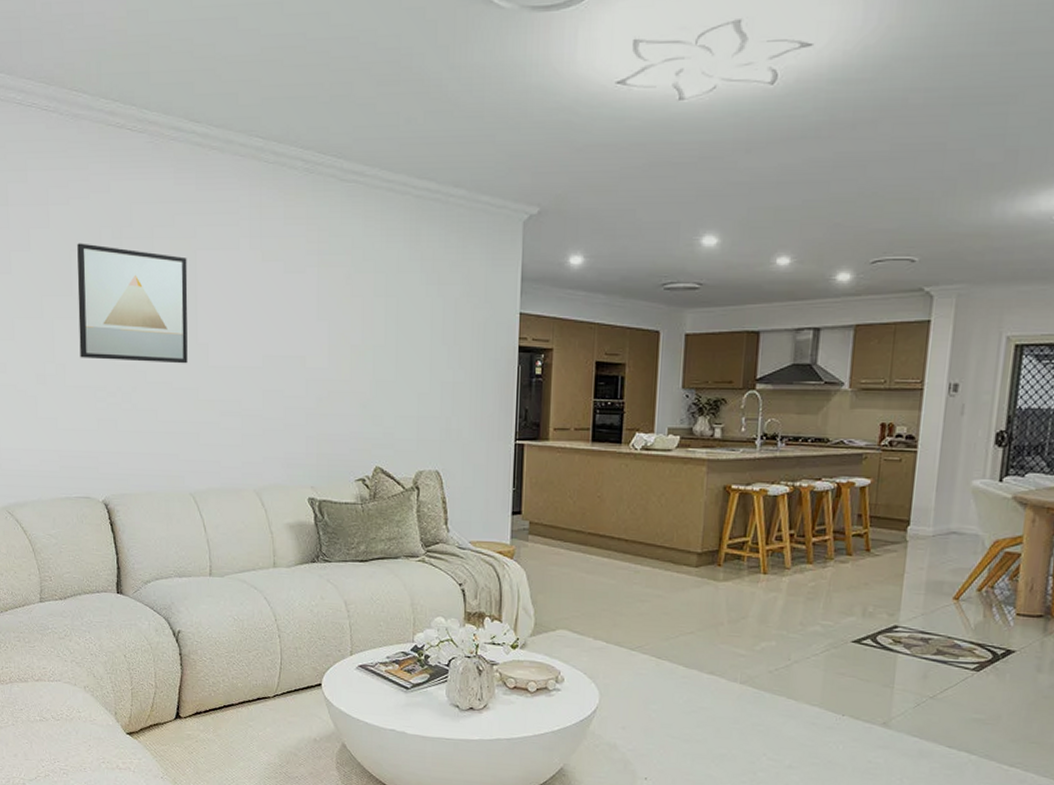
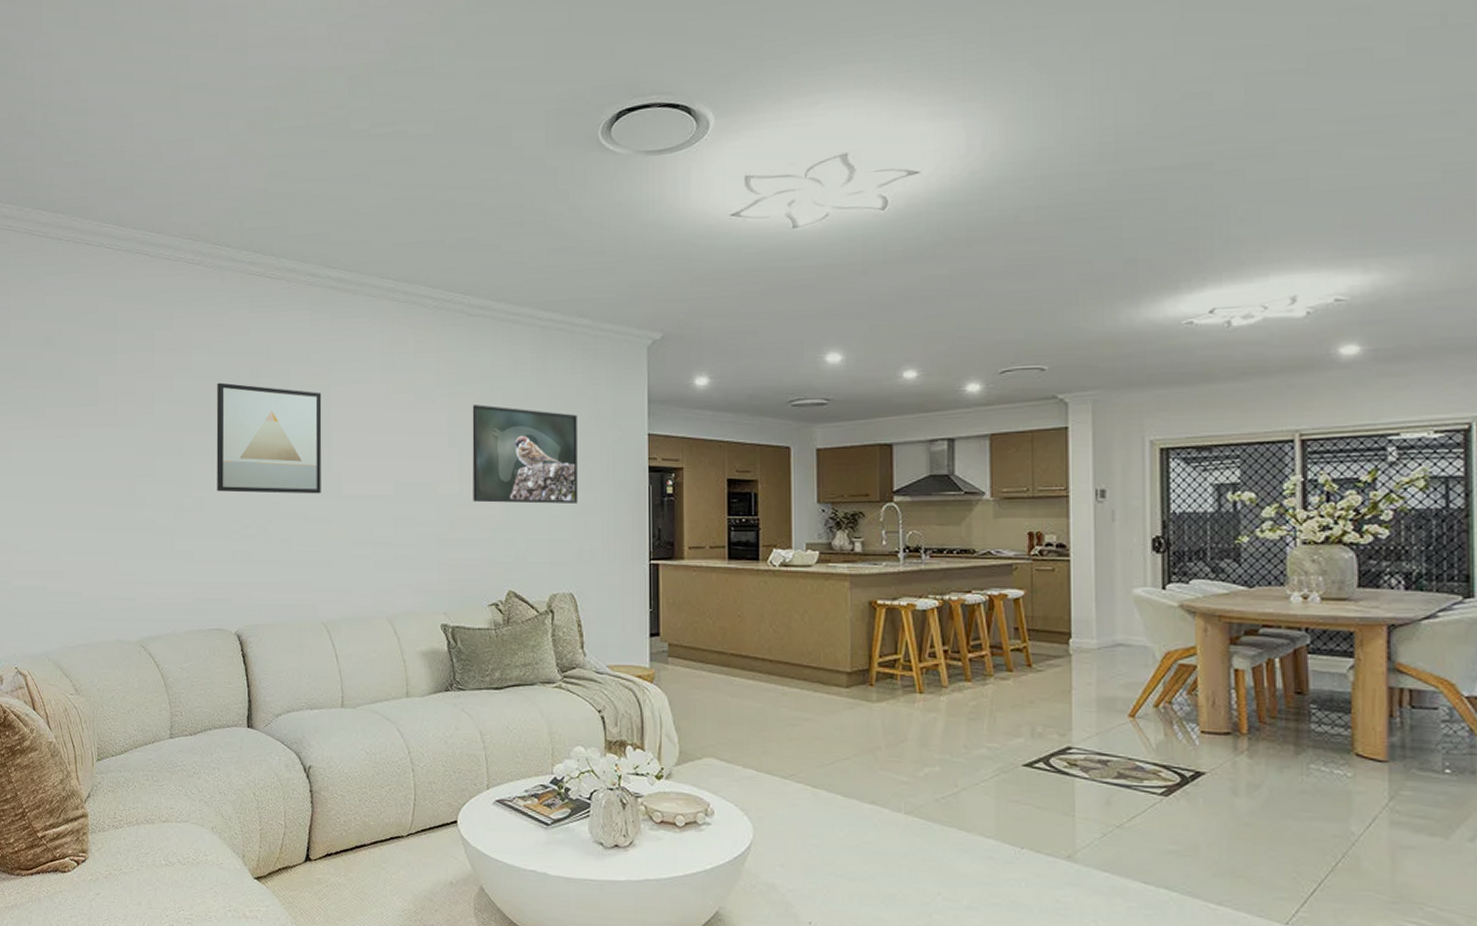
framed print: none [342,276,450,381] -> present [472,405,578,504]

